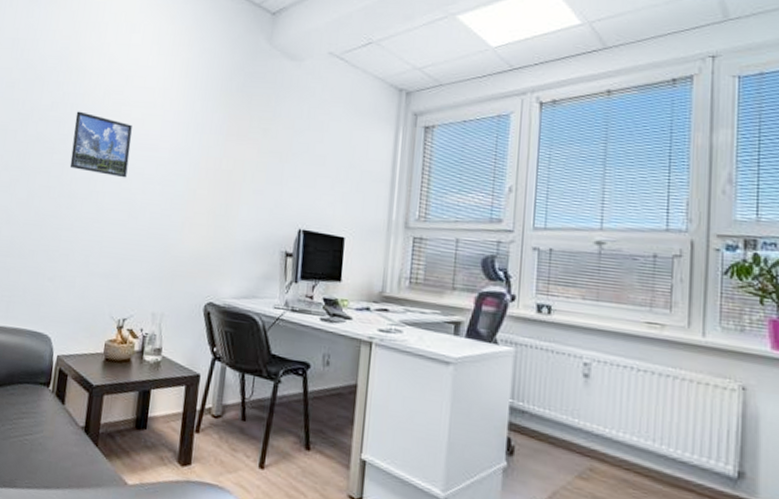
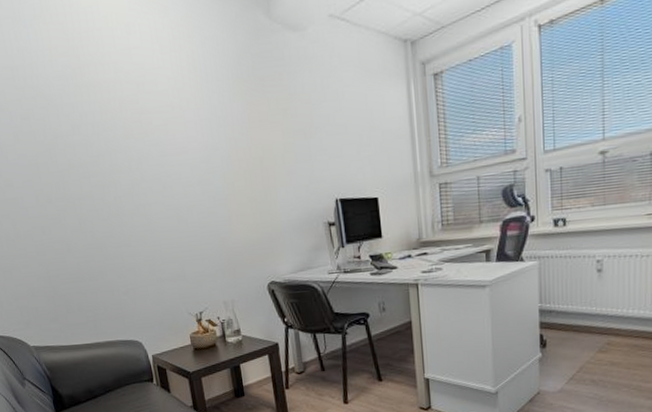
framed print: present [69,111,132,178] -> none [99,129,166,188]

